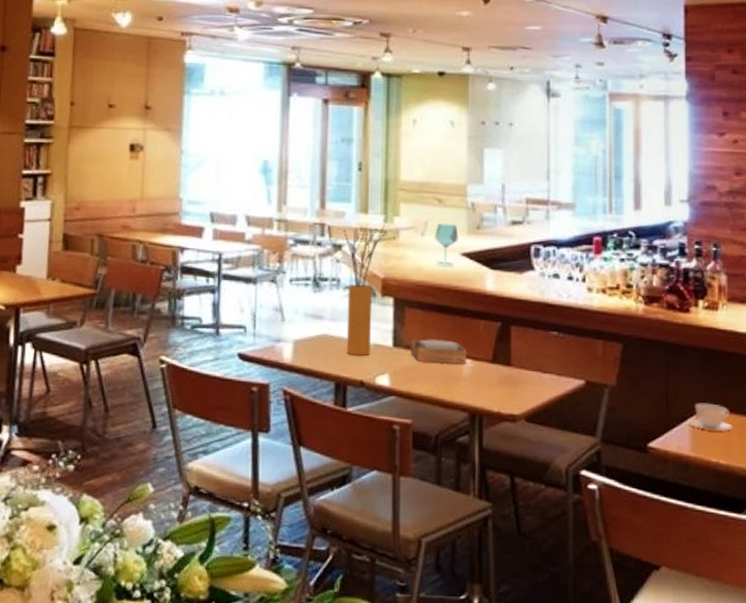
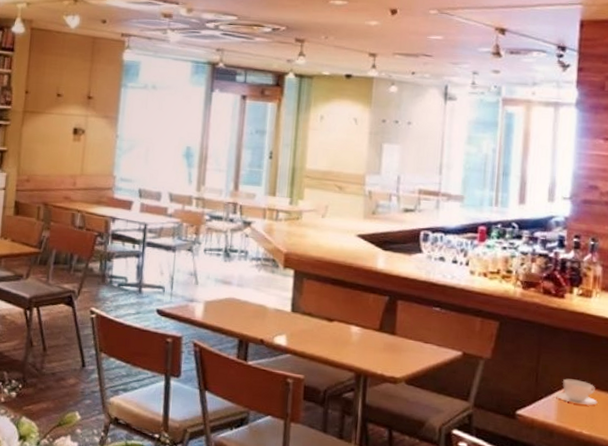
vase: present [343,223,387,357] -> none [250,205,292,319]
napkin holder: present [410,339,467,366] -> none [306,307,357,333]
wine glass: present [435,223,458,268] -> none [333,208,355,247]

